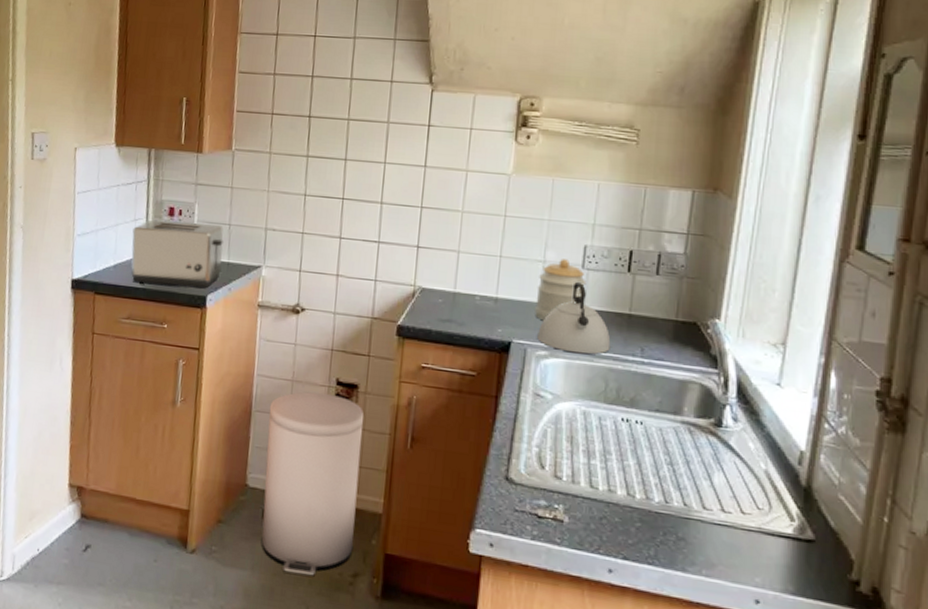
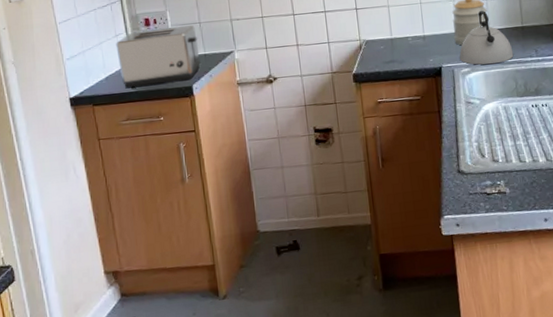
pedal bin: present [261,391,365,578] -> none [264,140,354,293]

